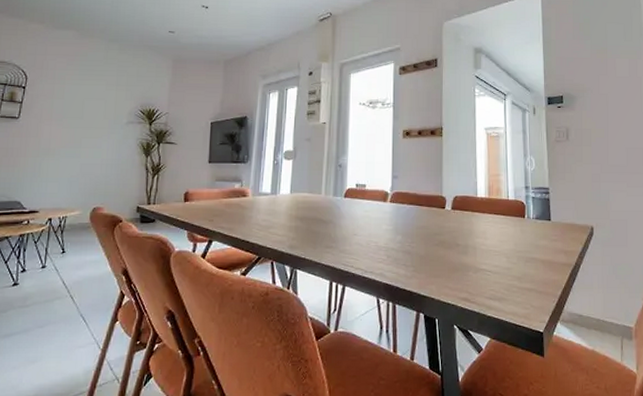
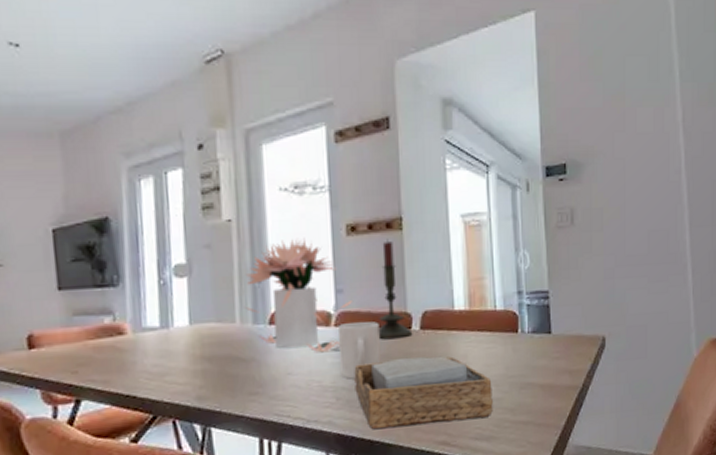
bouquet: none [329,137,404,221] -> present [245,237,352,353]
cup: none [391,201,422,243] -> present [339,322,381,379]
napkin holder: none [401,229,504,283] -> present [354,356,493,430]
candle: none [421,142,445,215] -> present [378,238,411,340]

